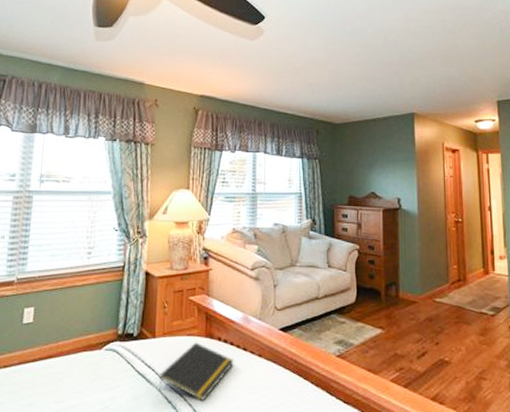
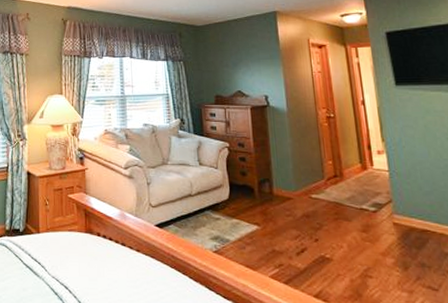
notepad: present [158,342,234,402] -> none [45,237,114,294]

